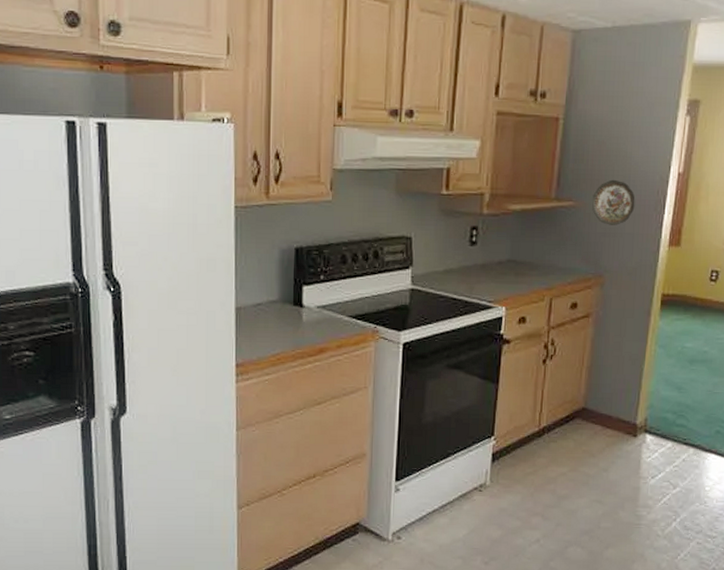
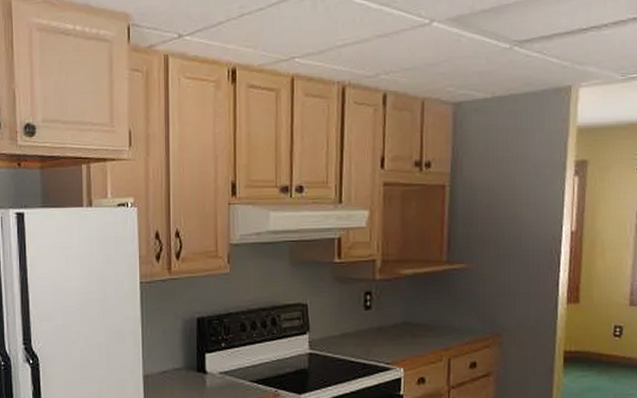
decorative plate: present [592,179,635,225] -> none [485,241,529,285]

